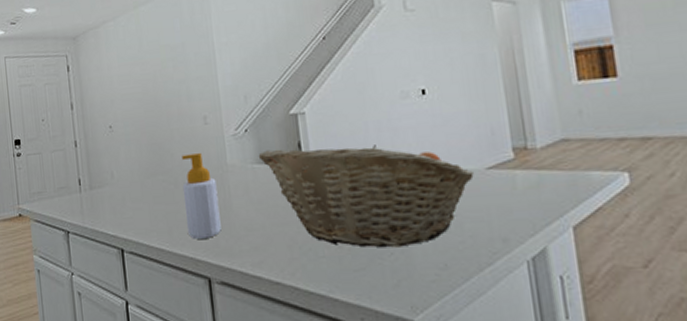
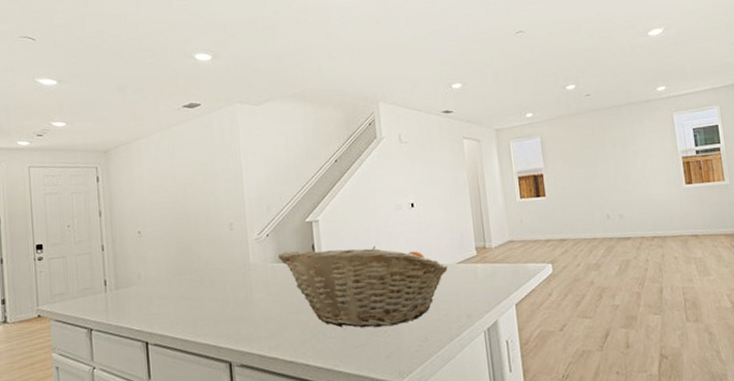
soap bottle: present [182,153,221,239] -> none [208,255,243,329]

